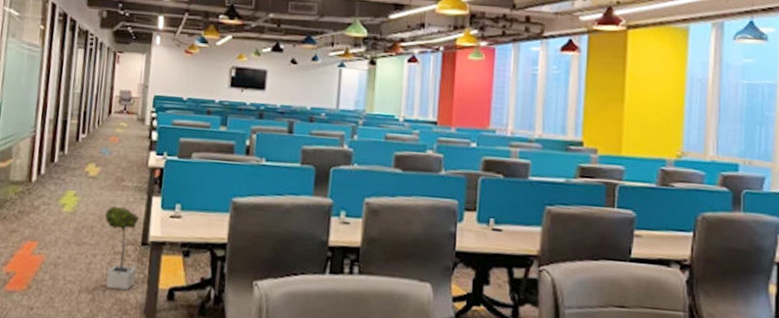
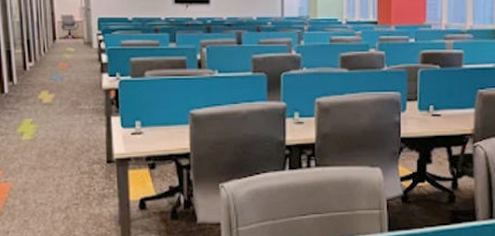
potted tree: present [104,206,139,290] -> none [66,129,106,205]

